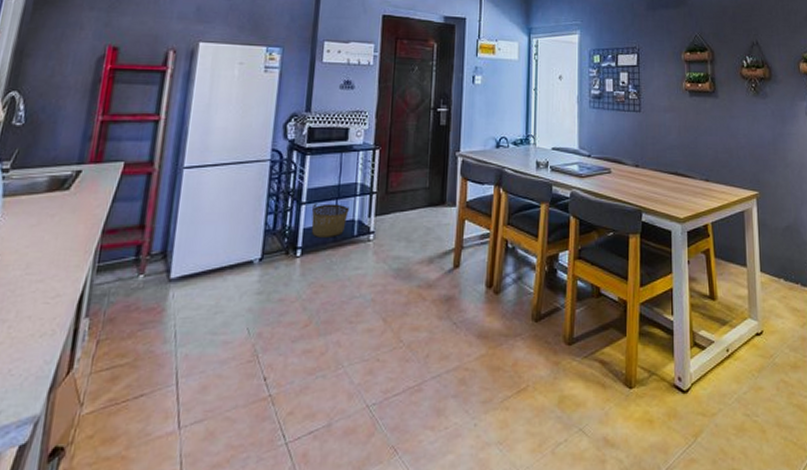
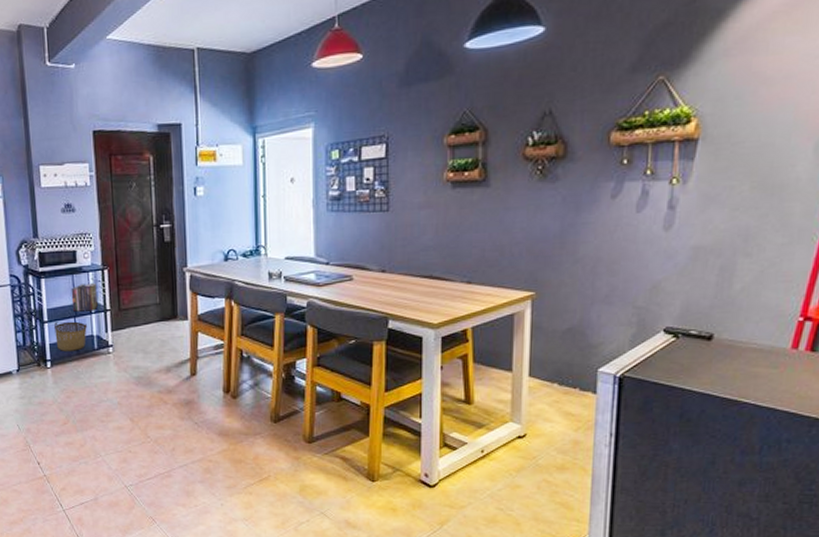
books: none [335,163,366,193] -> present [71,283,98,312]

